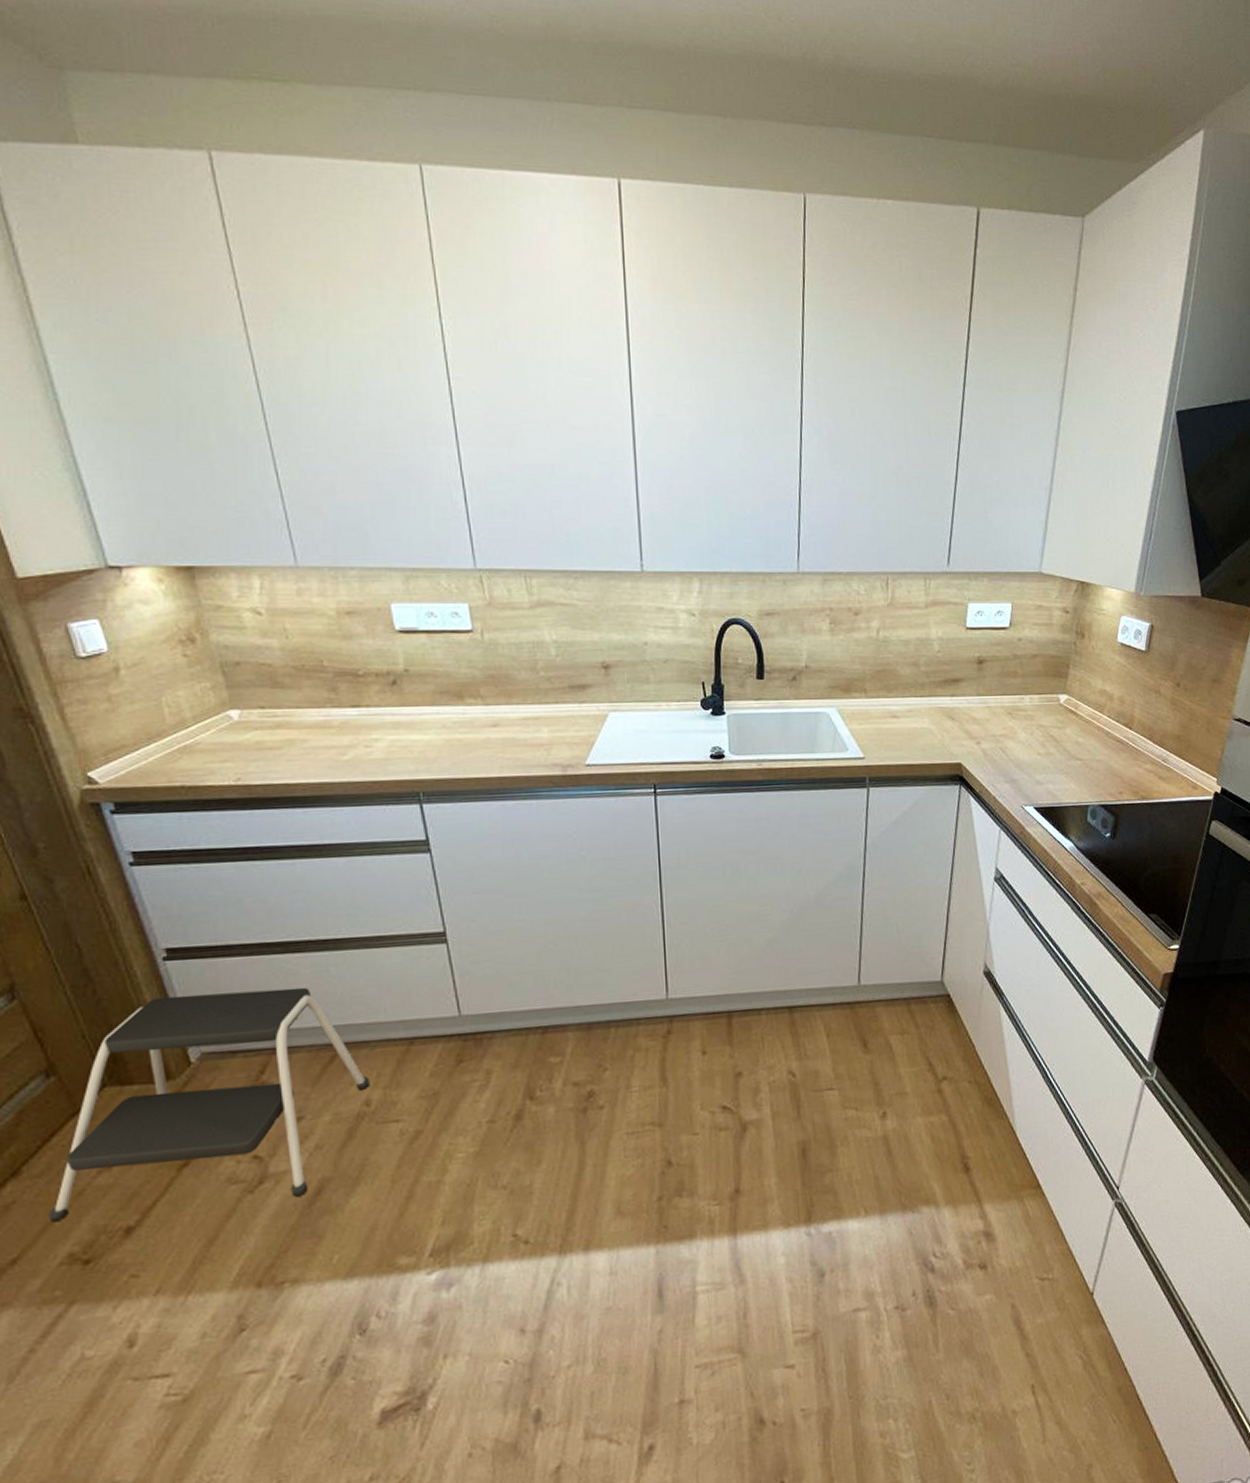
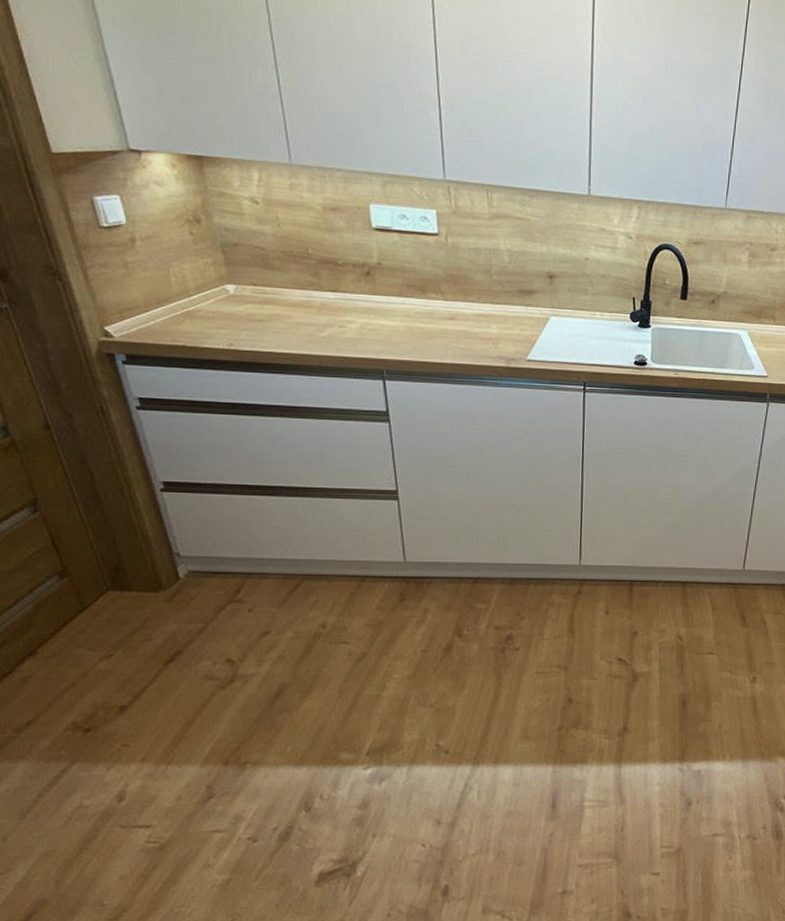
step stool: present [48,987,370,1223] -> none [58,521,327,696]

